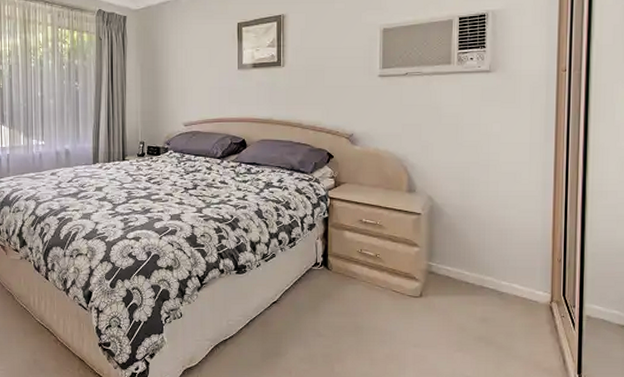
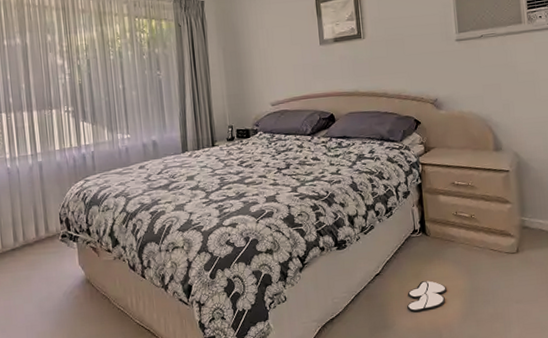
slippers: none [301,314,344,344] -> present [407,281,448,313]

